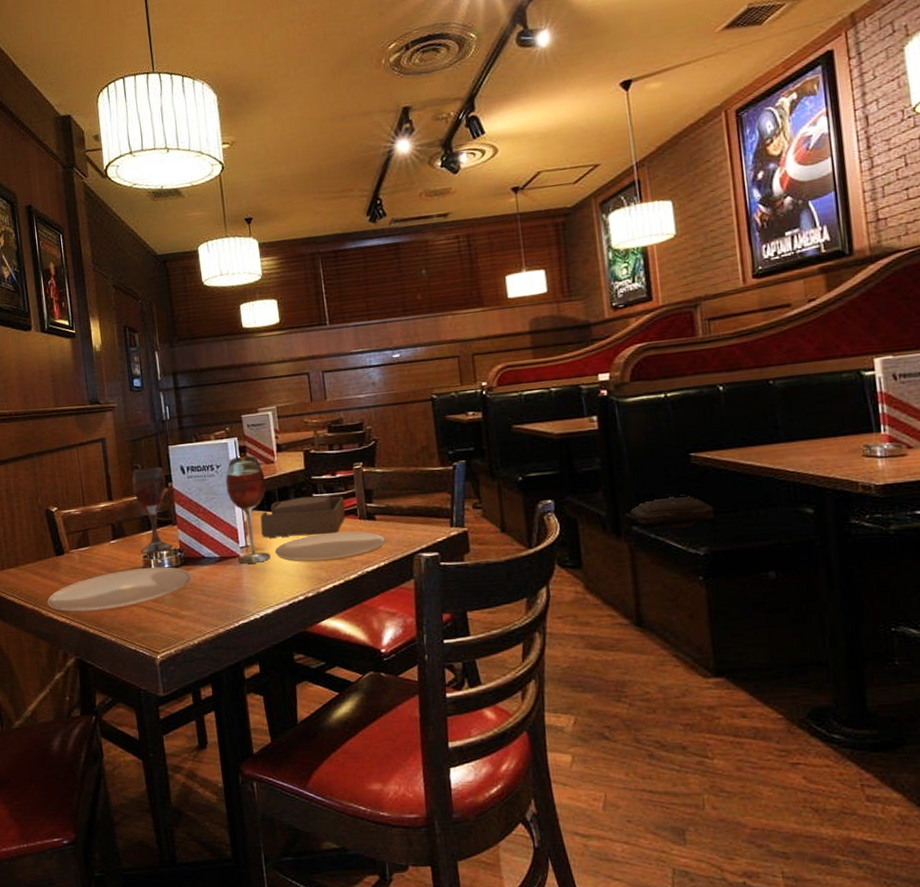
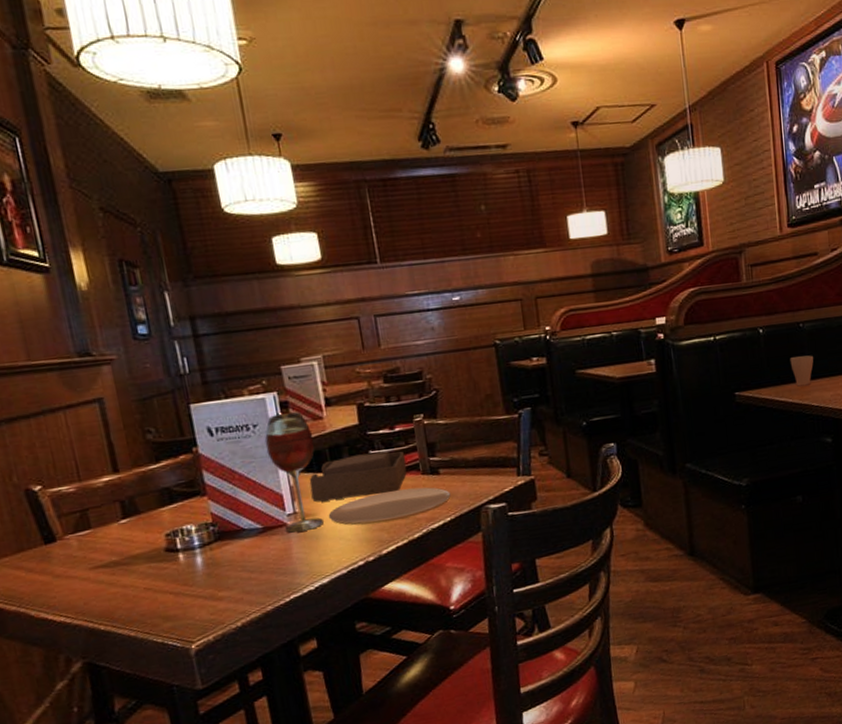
plate: present [46,567,193,613] -> none [36,544,231,611]
cup: present [131,466,173,555] -> none [142,429,203,533]
laptop bag: present [623,494,714,529] -> none [678,431,755,464]
cup: none [757,415,789,450] -> present [790,355,814,387]

